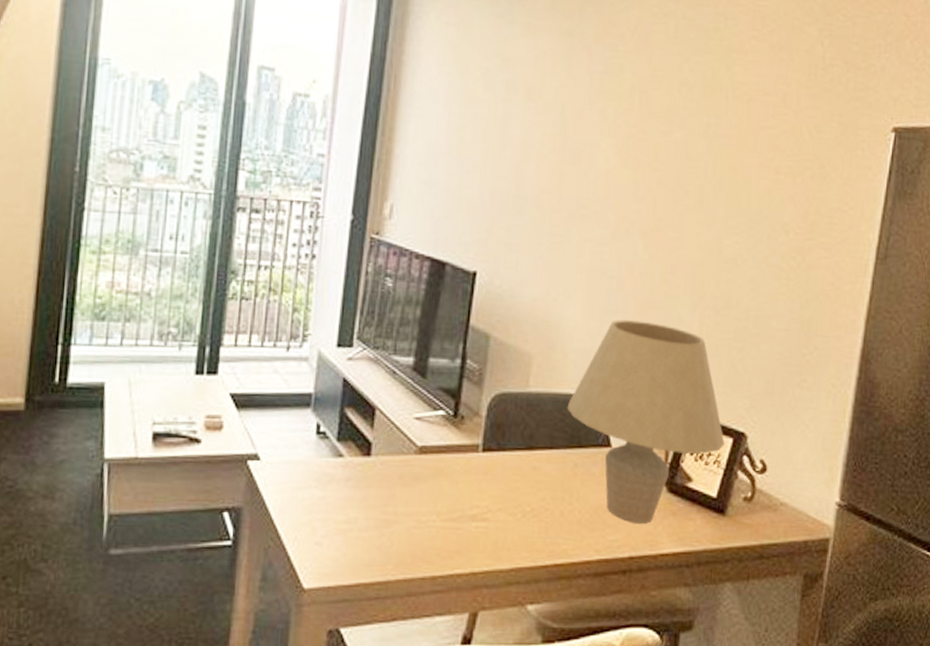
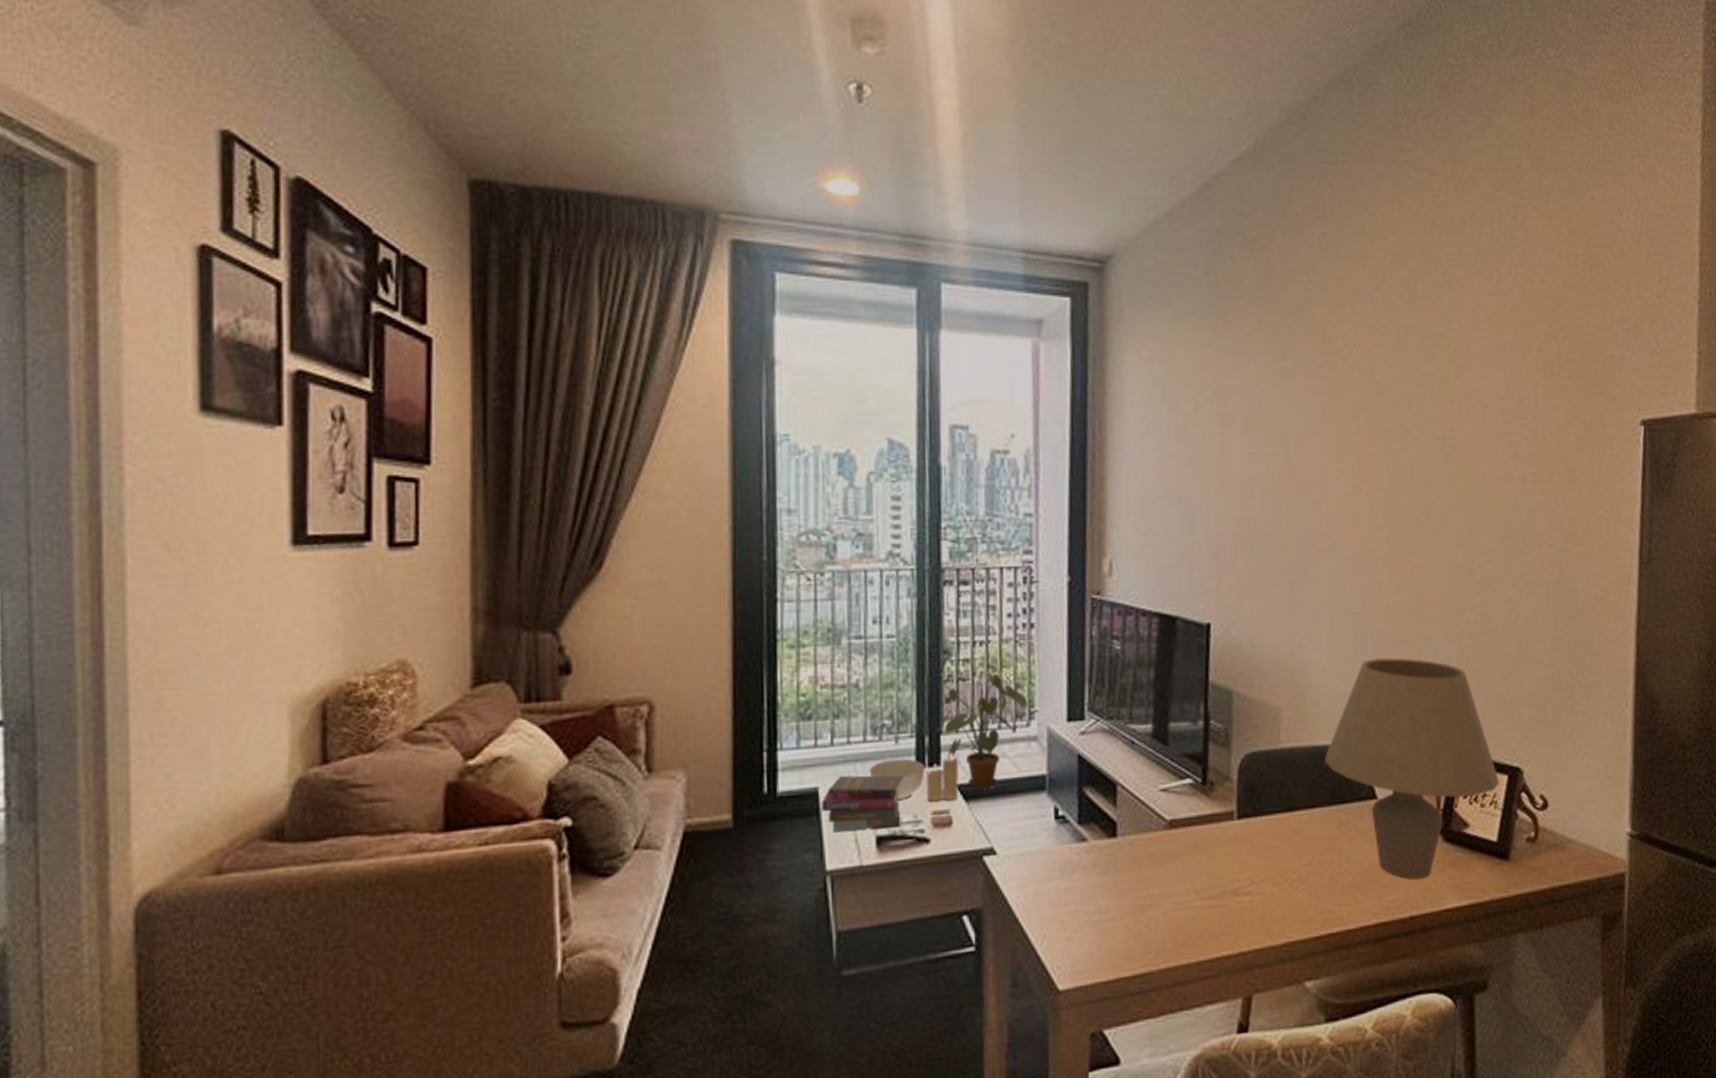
books: none [105,374,185,426] -> present [821,775,906,833]
bowl: none [152,364,203,402] -> present [869,758,925,801]
candle: none [201,364,235,407] -> present [925,752,959,802]
house plant: none [215,295,303,400] -> present [934,673,1028,789]

